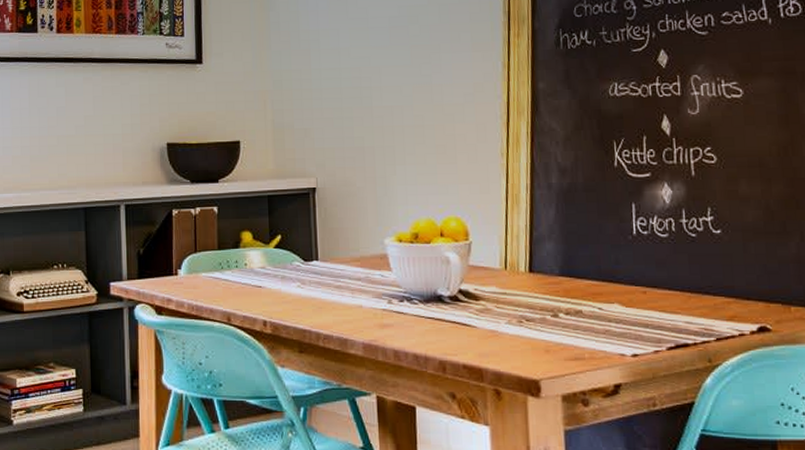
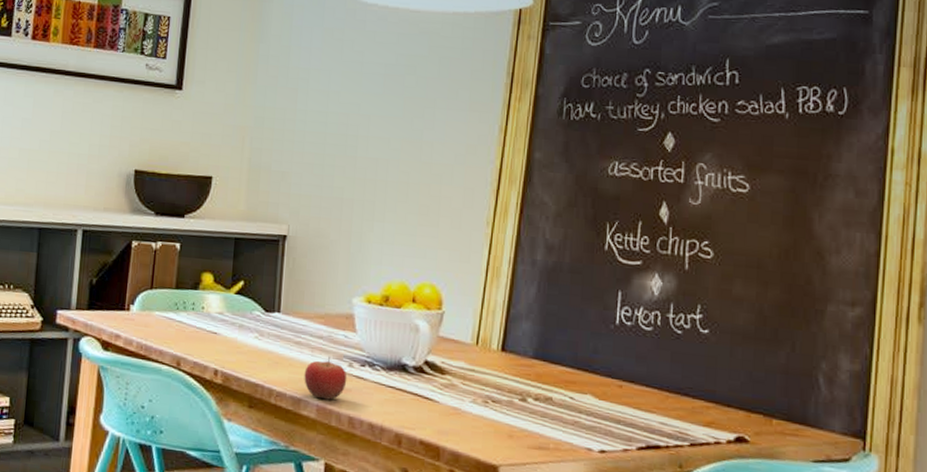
fruit: none [347,296,388,337] -> present [304,356,347,400]

